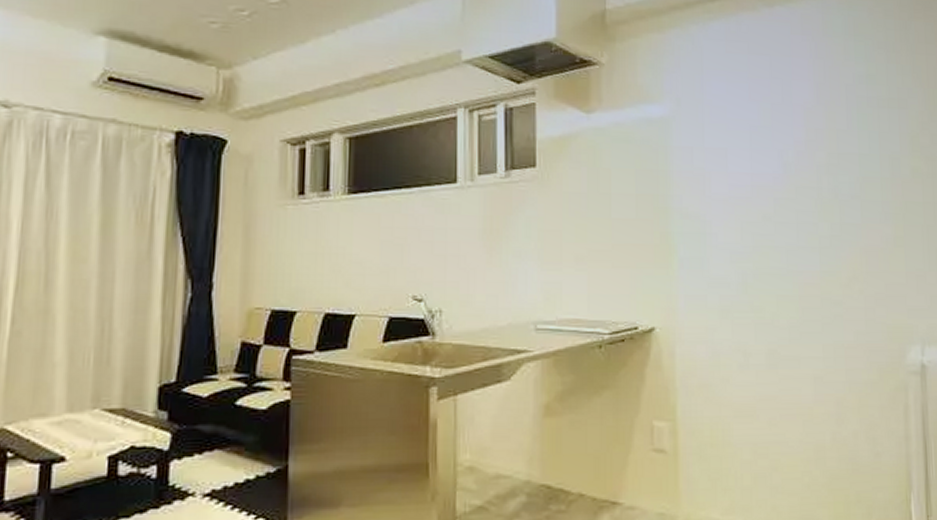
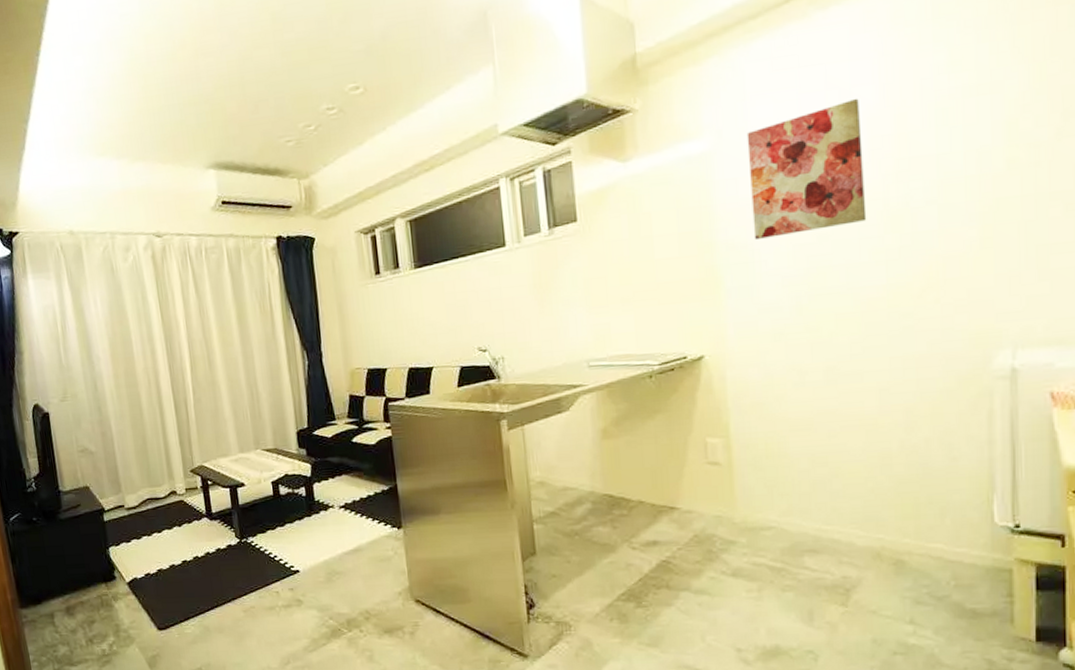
wall art: none [703,91,804,211] -> present [746,98,867,239]

